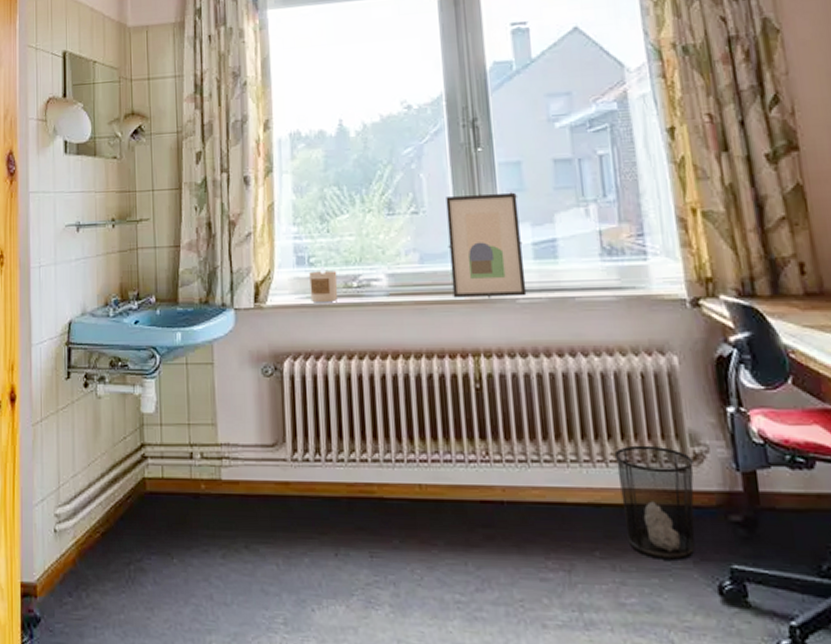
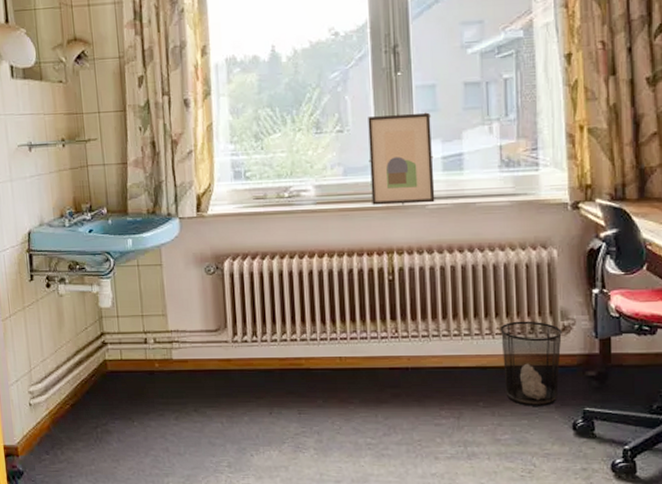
candle: present [309,266,338,303] -> none [245,180,271,212]

